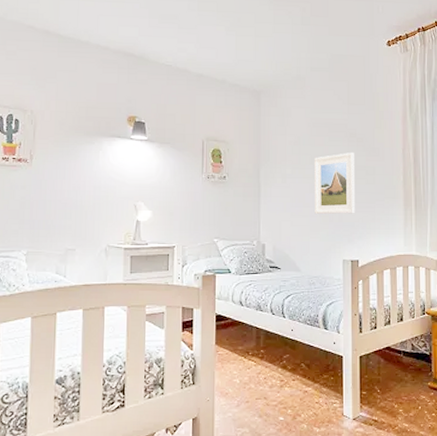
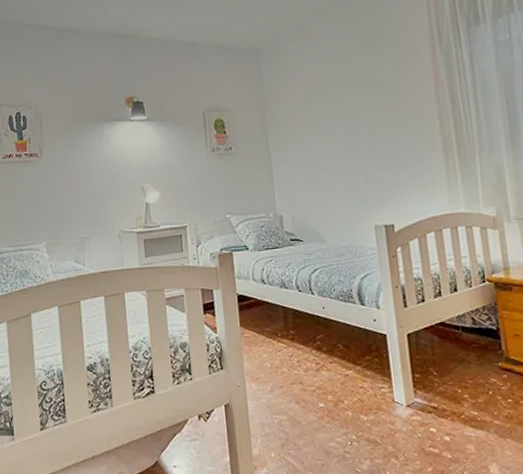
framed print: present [315,153,356,214] -> none [329,102,384,177]

